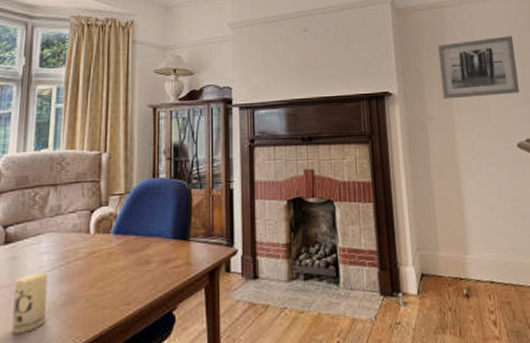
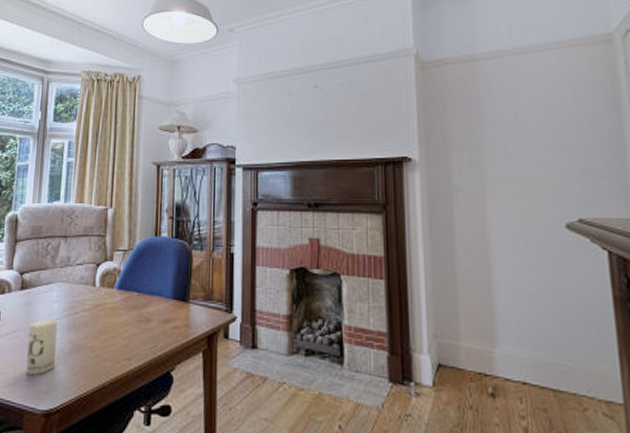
wall art: present [437,36,520,99] -> none [469,95,572,168]

